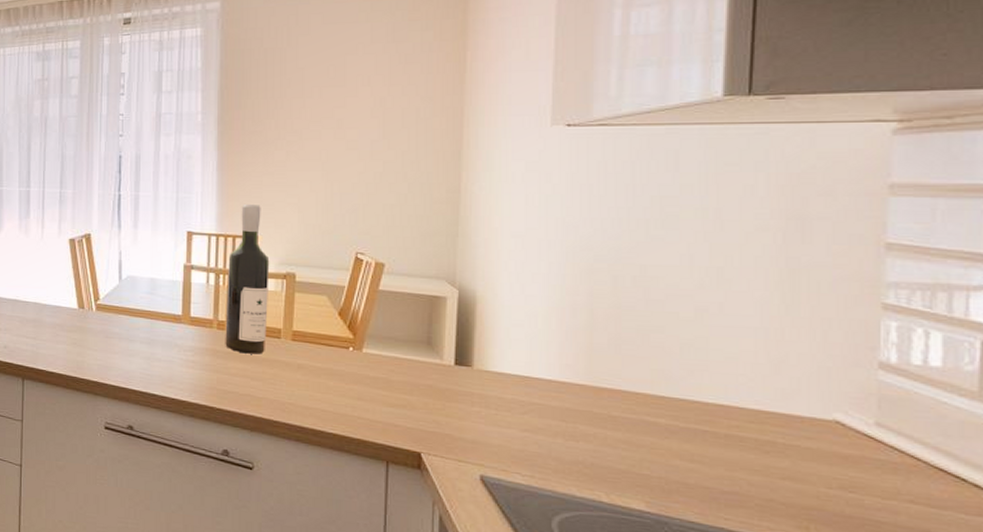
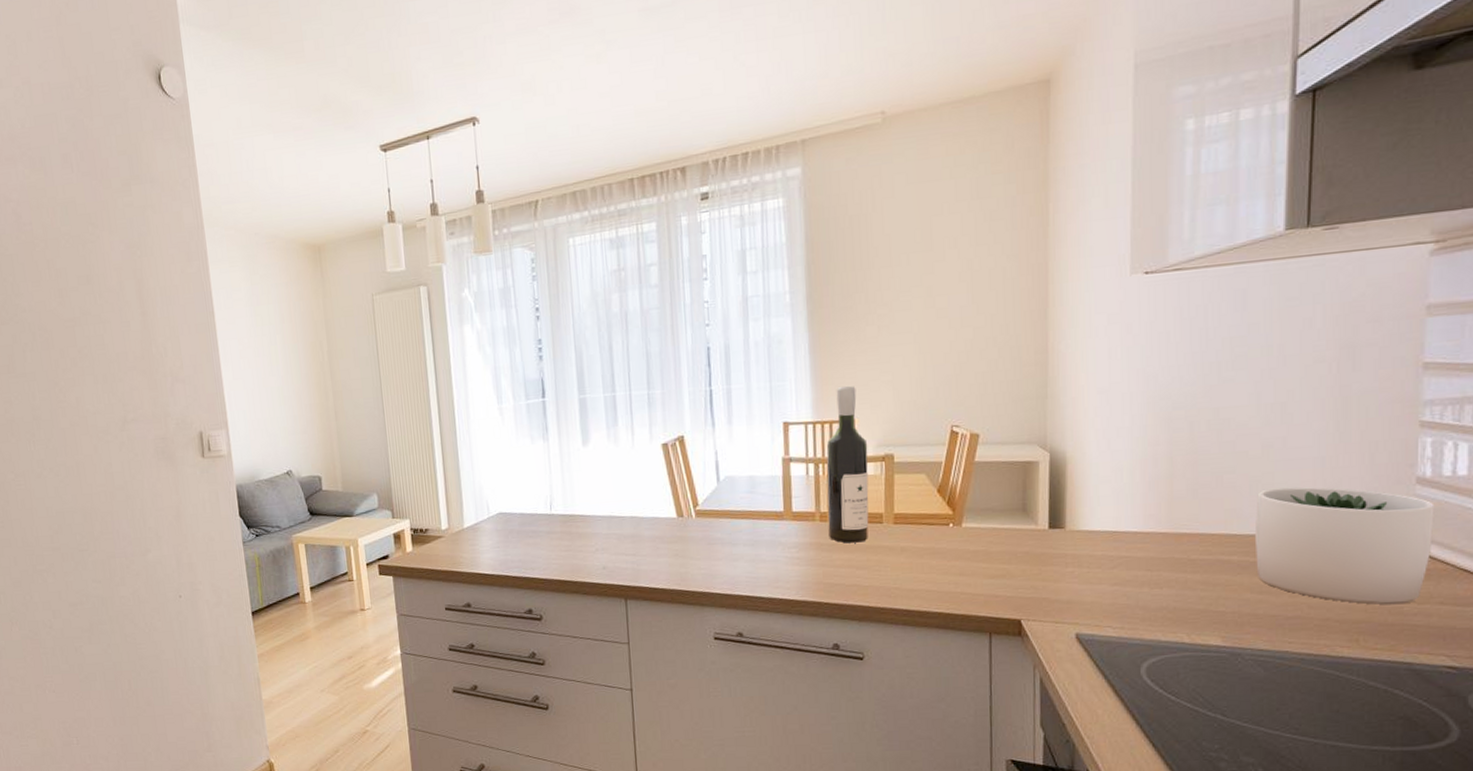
planter: none [685,353,901,497] -> present [1254,487,1435,605]

